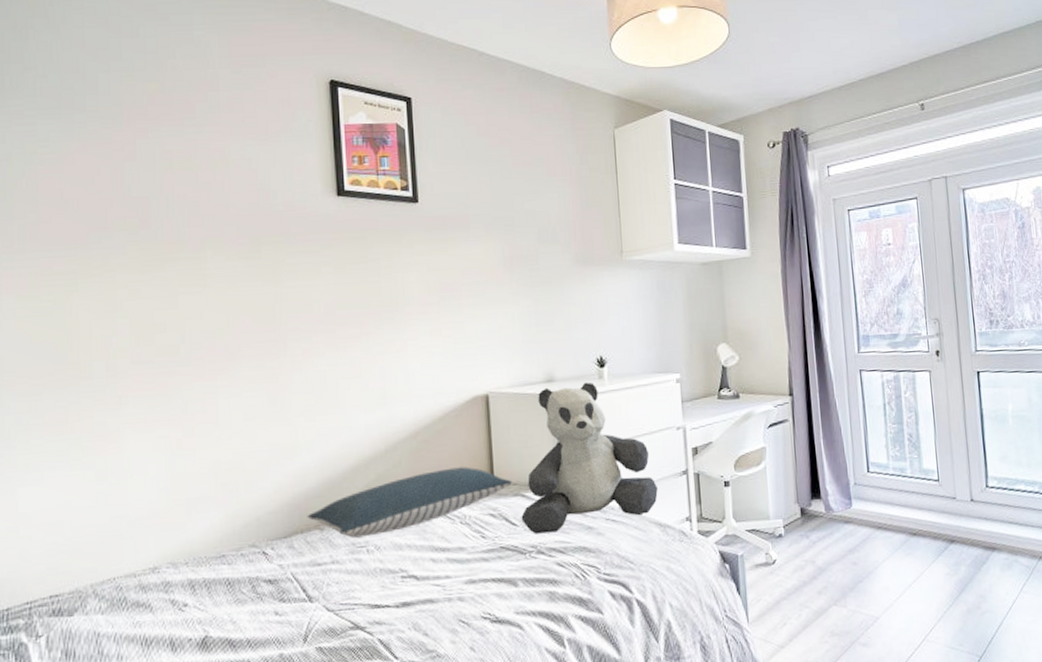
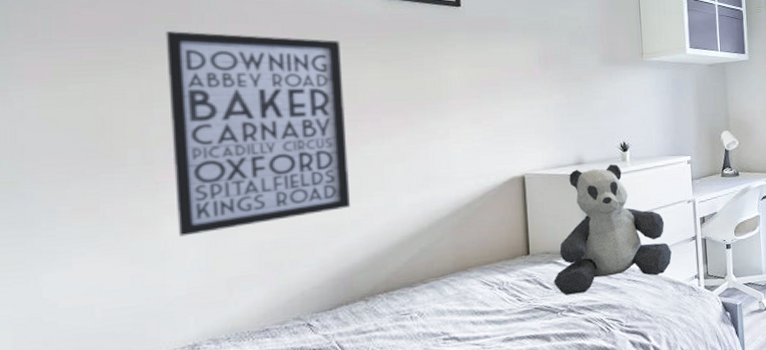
wall art: none [127,237,306,453] -> present [165,31,351,237]
pillow: present [307,466,513,538] -> none [352,239,547,307]

